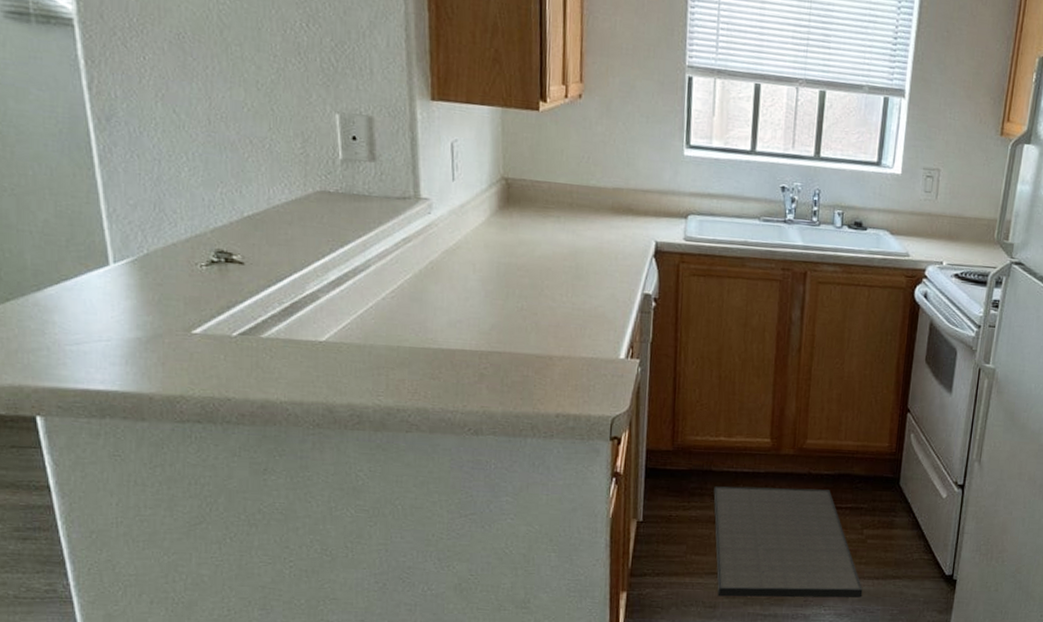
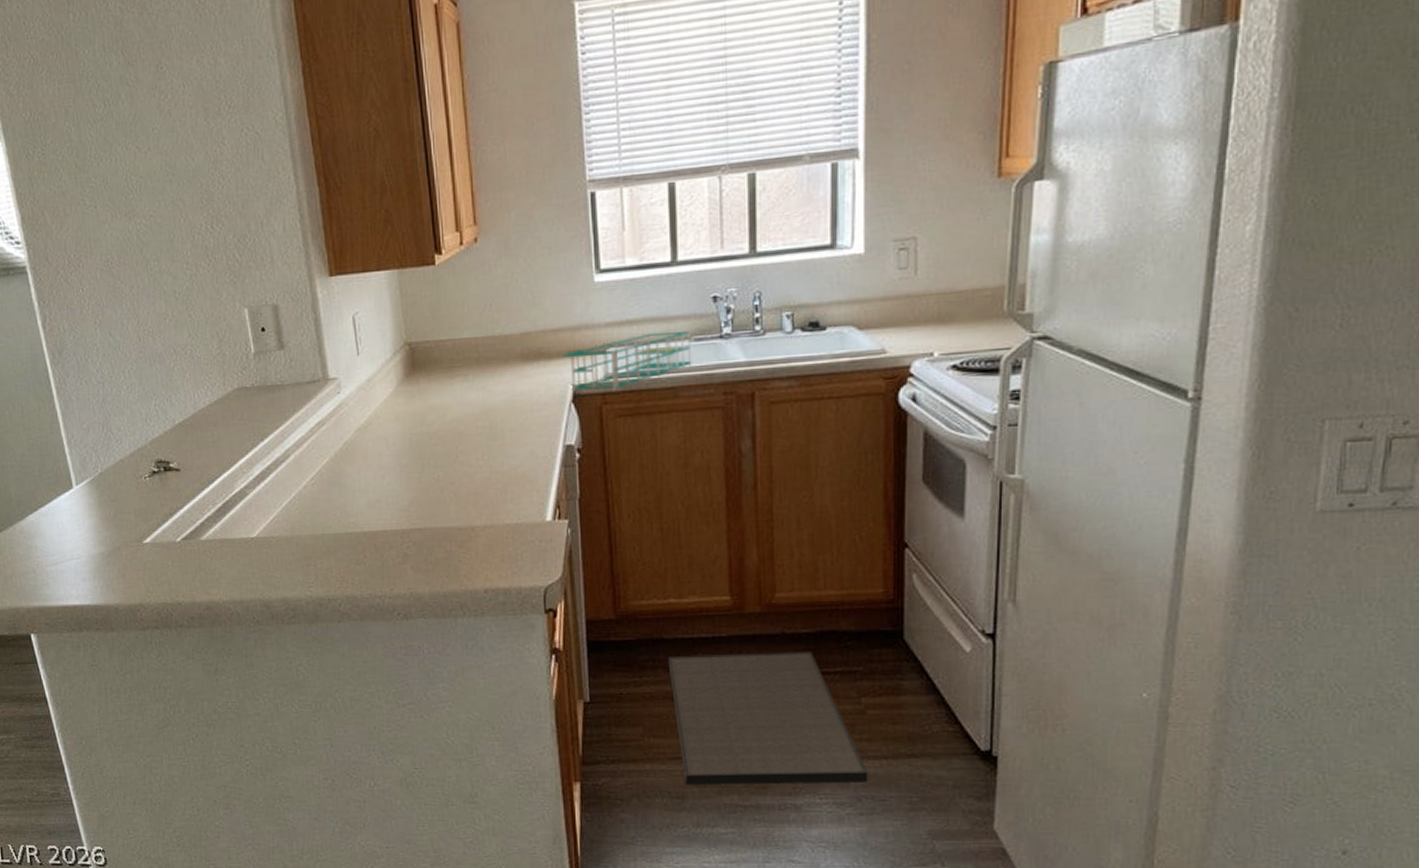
dish rack: none [649,208,760,253] -> present [562,330,692,392]

